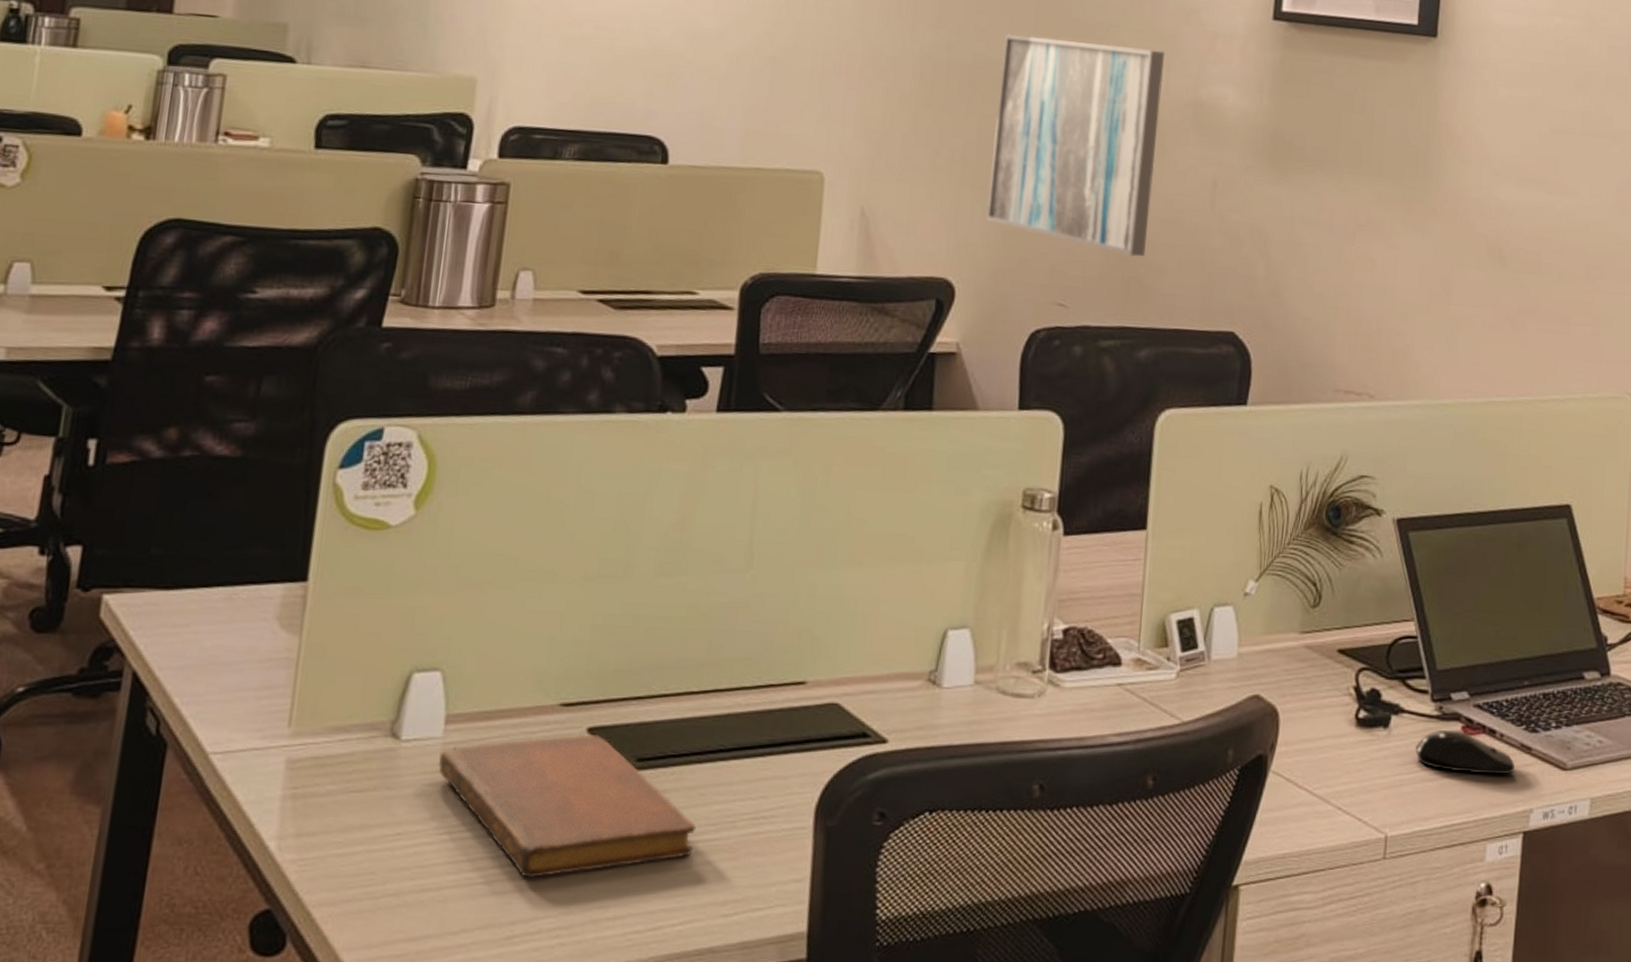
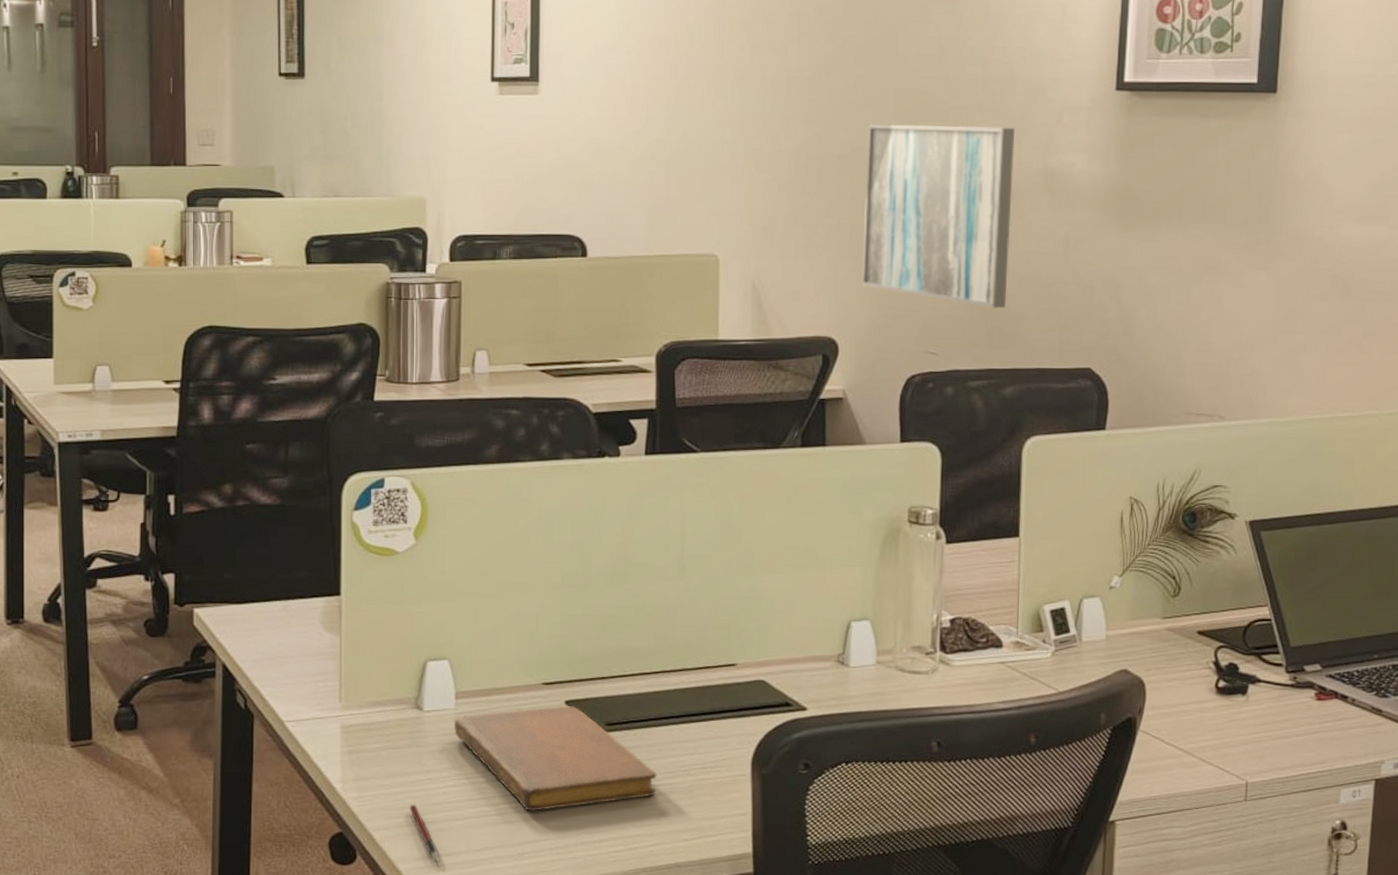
pen: none [366,869,400,951] -> present [409,804,439,863]
computer mouse: present [1415,729,1515,775] -> none [1271,695,1366,733]

